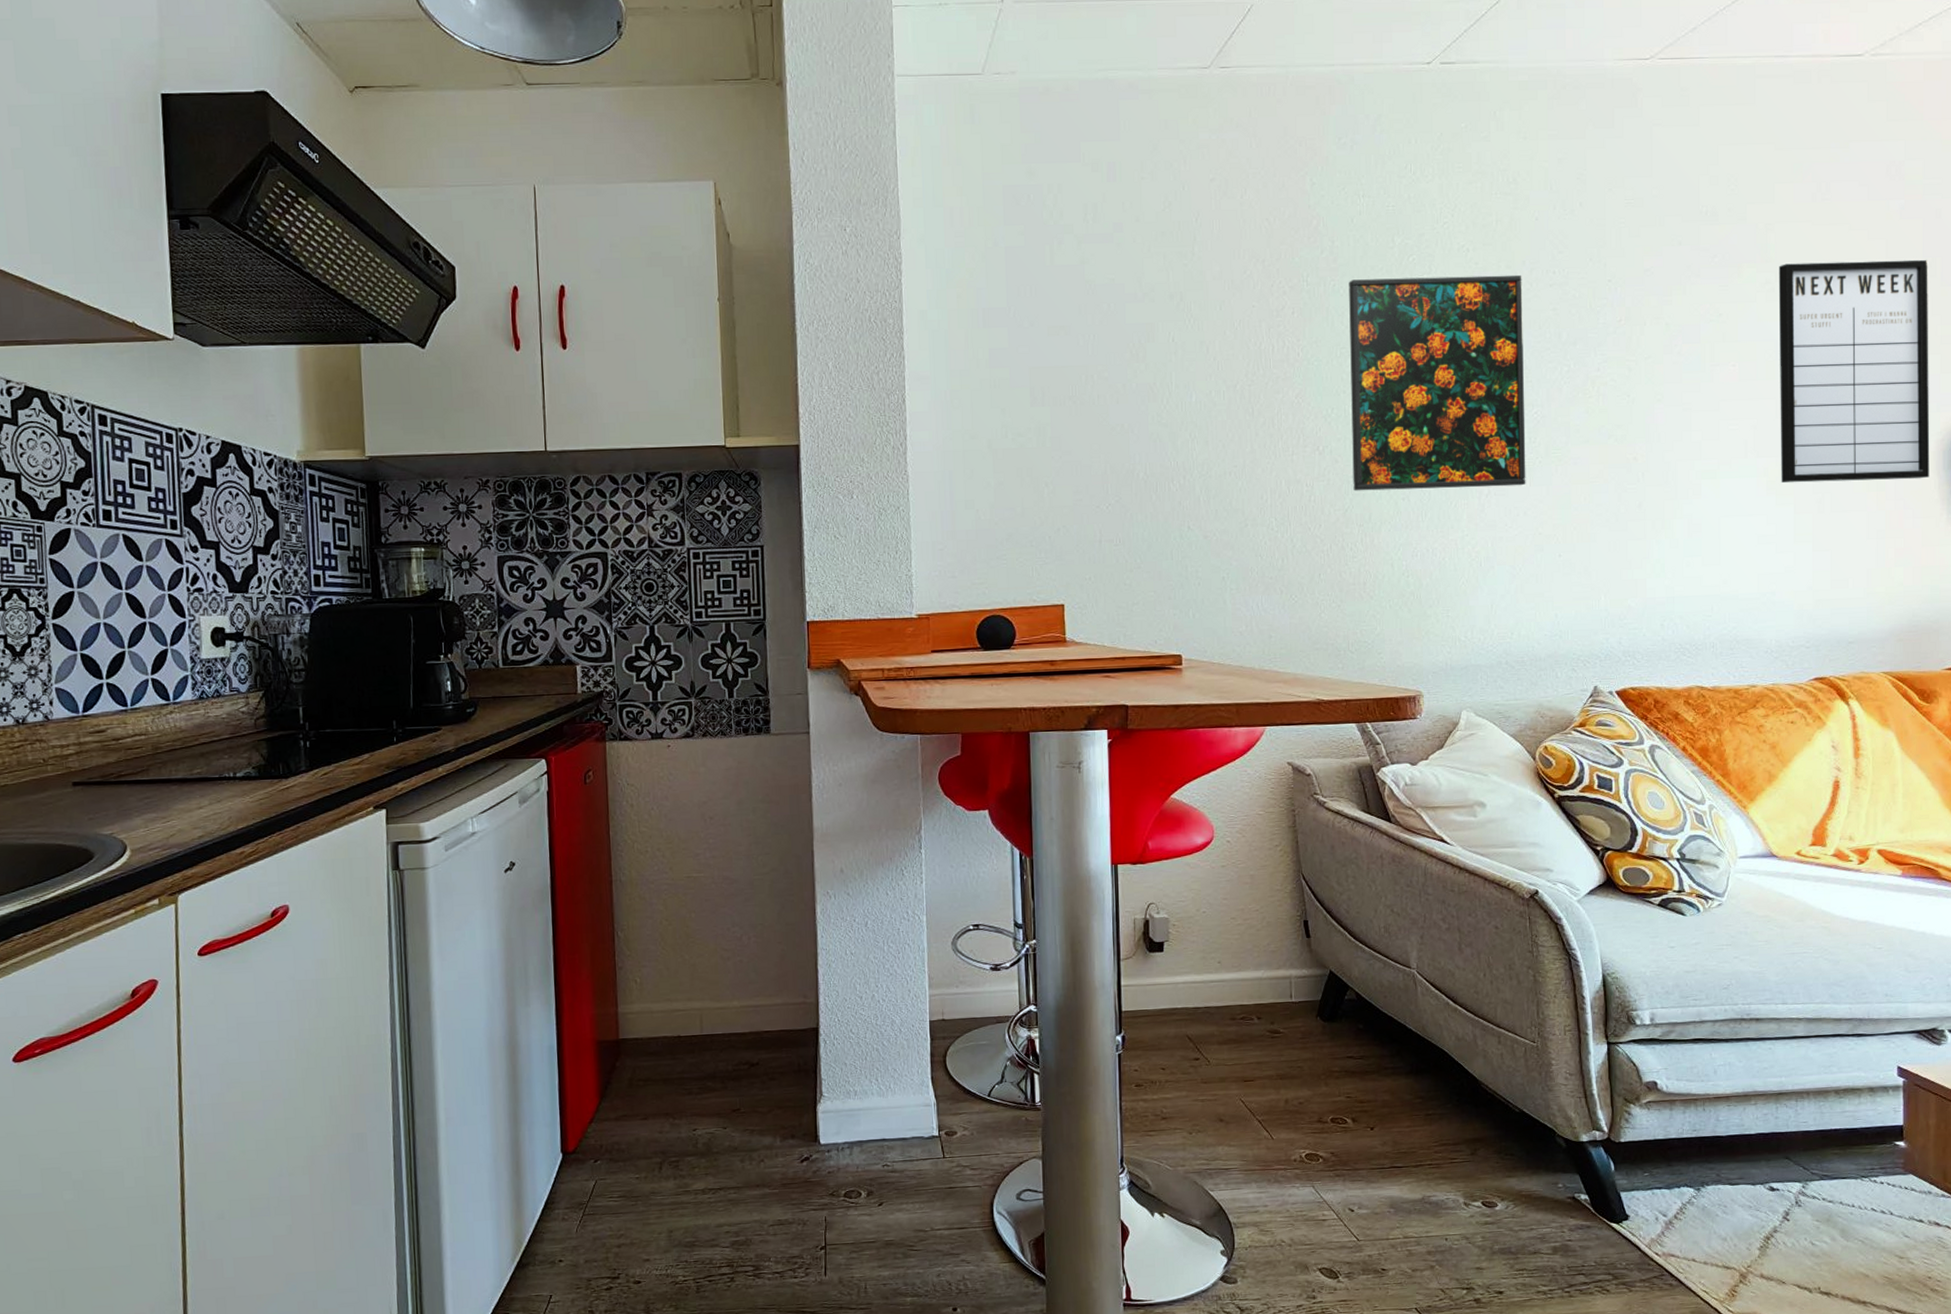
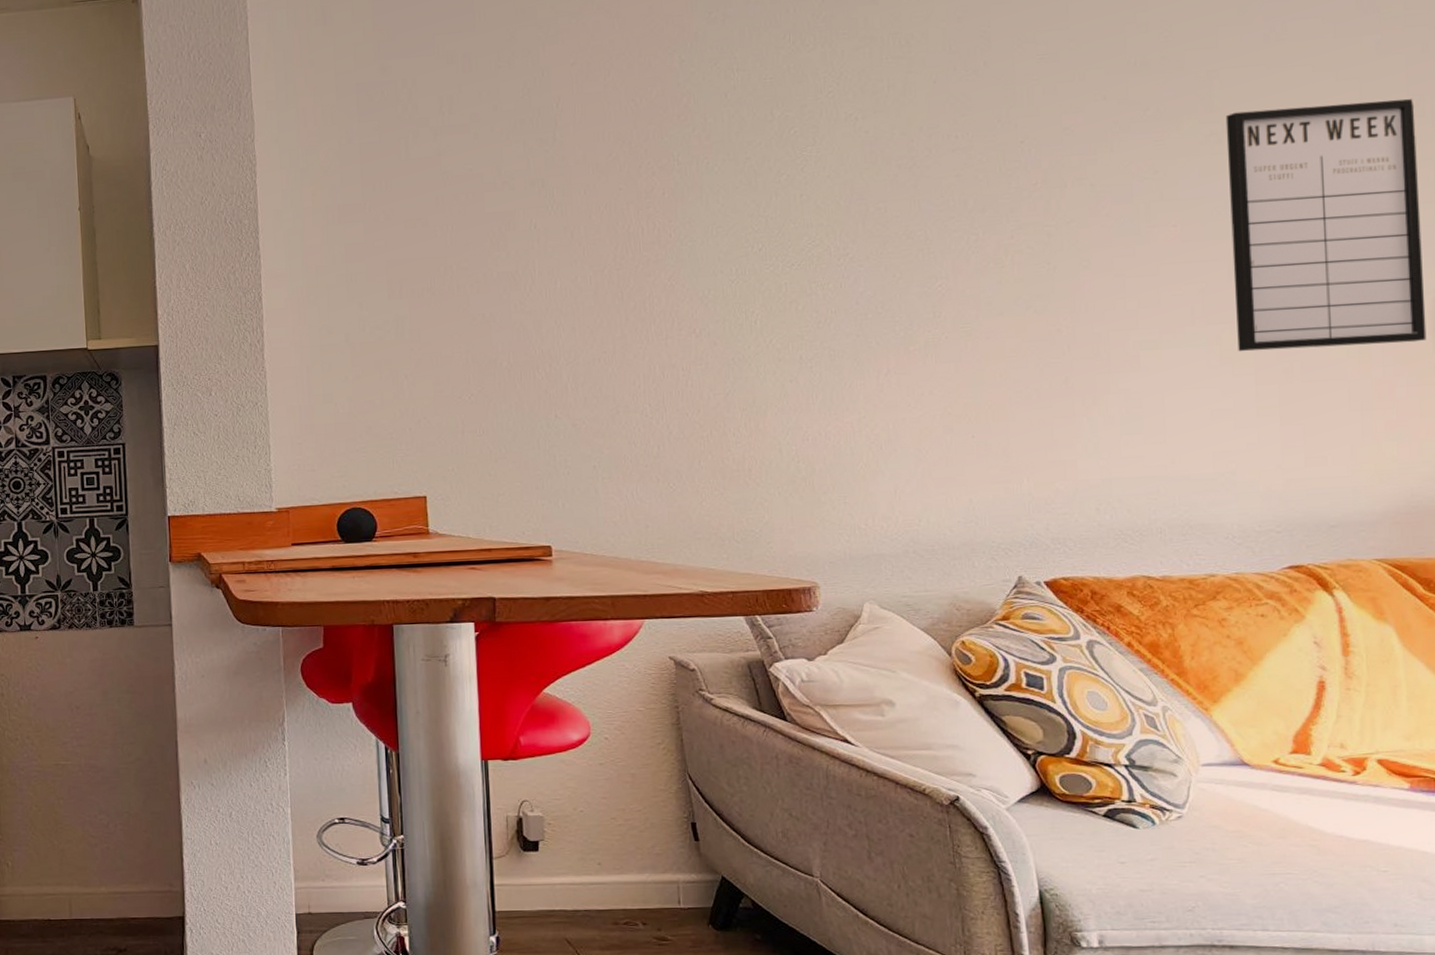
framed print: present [1349,274,1526,491] -> none [724,141,931,374]

